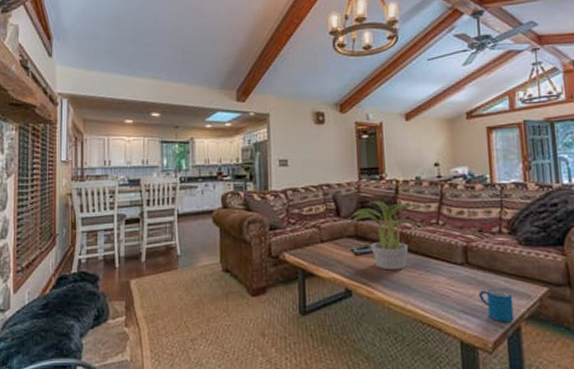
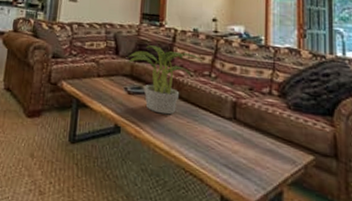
mug: present [478,289,514,323] -> none [243,148,277,185]

